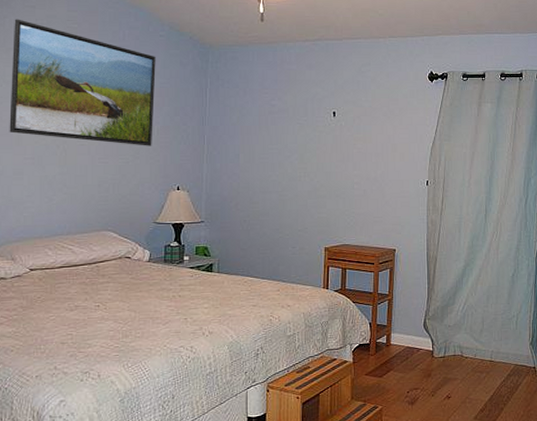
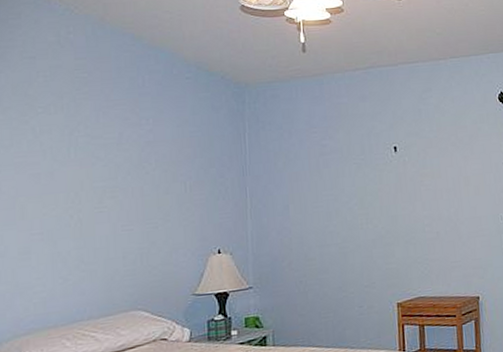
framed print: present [9,19,156,146] -> none [10,73,185,207]

